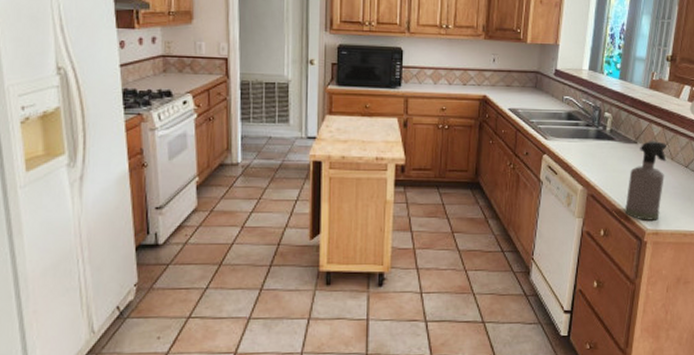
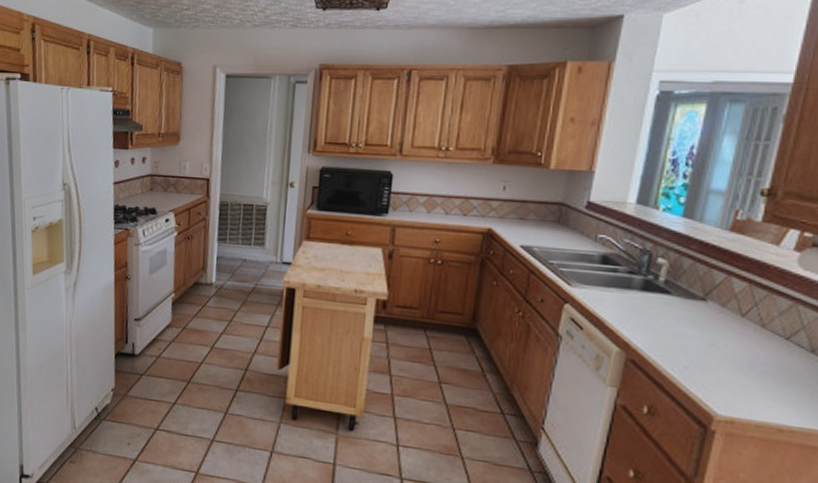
spray bottle: present [624,141,667,220] -> none [681,299,755,405]

